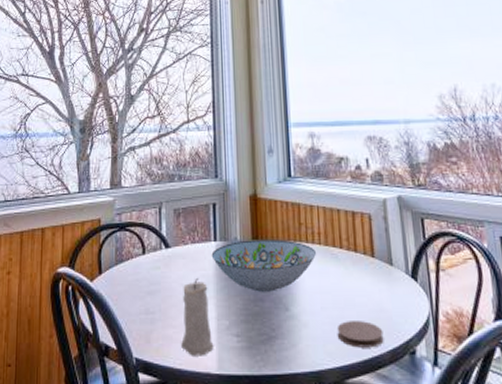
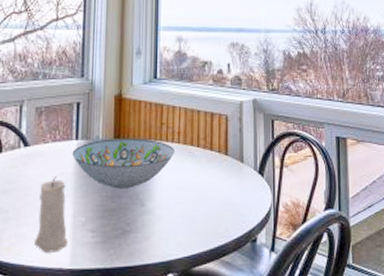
coaster: present [337,321,384,348] -> none [188,213,230,238]

